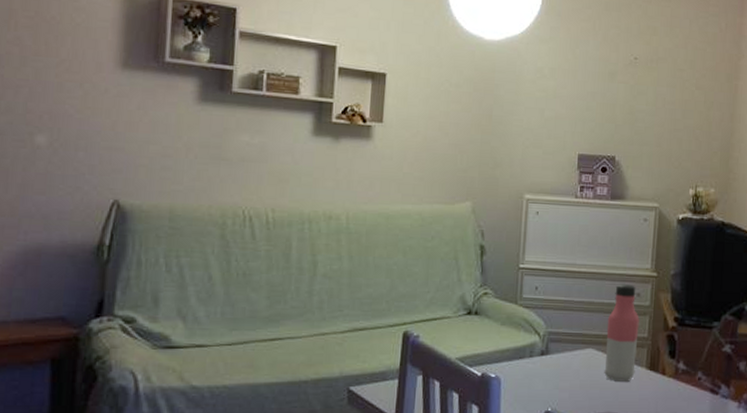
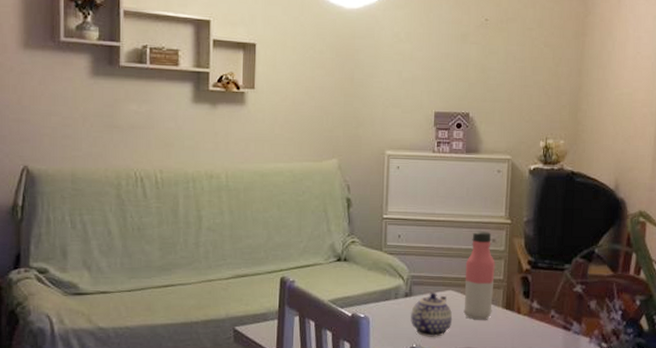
teapot: none [546,351,592,400] -> present [411,293,453,337]

